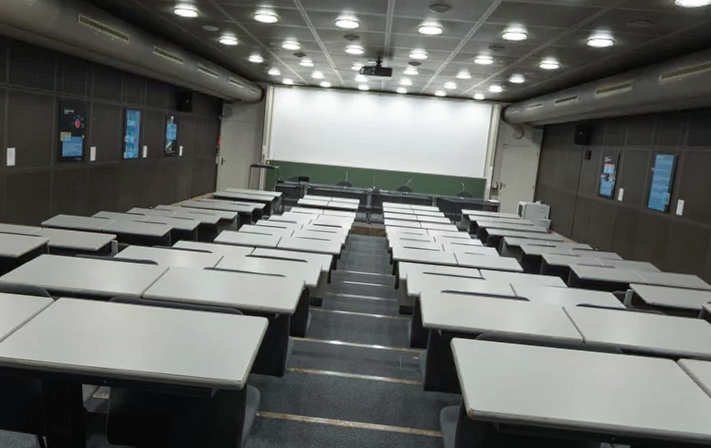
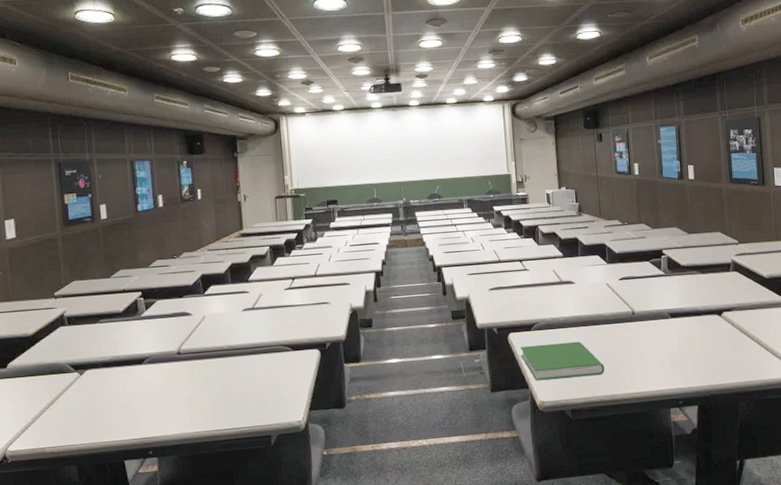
hardcover book: none [459,352,542,395] -> present [520,341,605,380]

